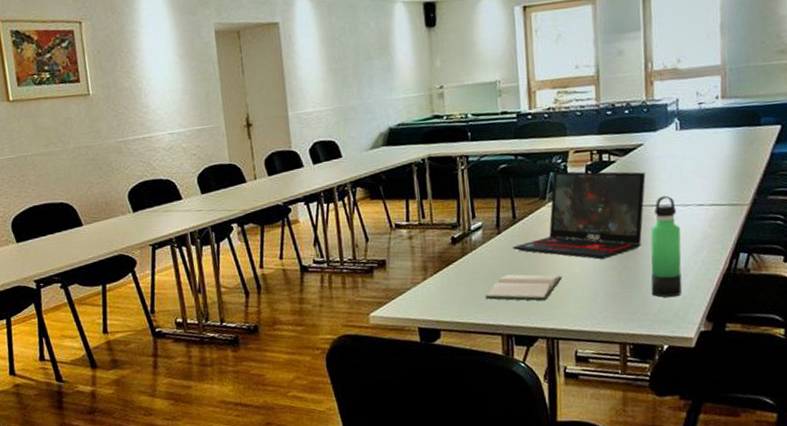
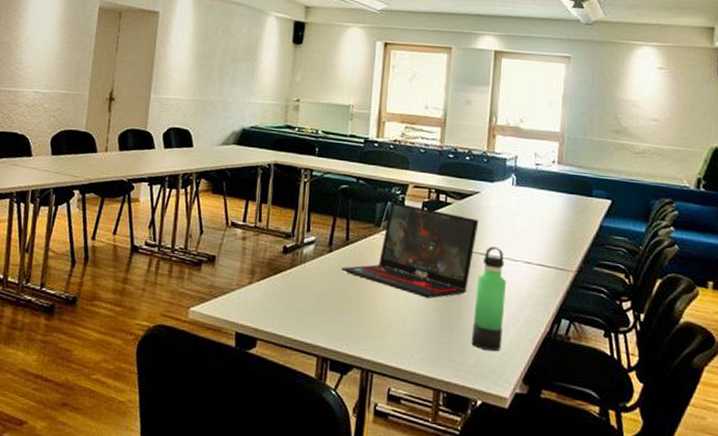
hardback book: present [485,274,562,301] -> none [307,295,385,330]

